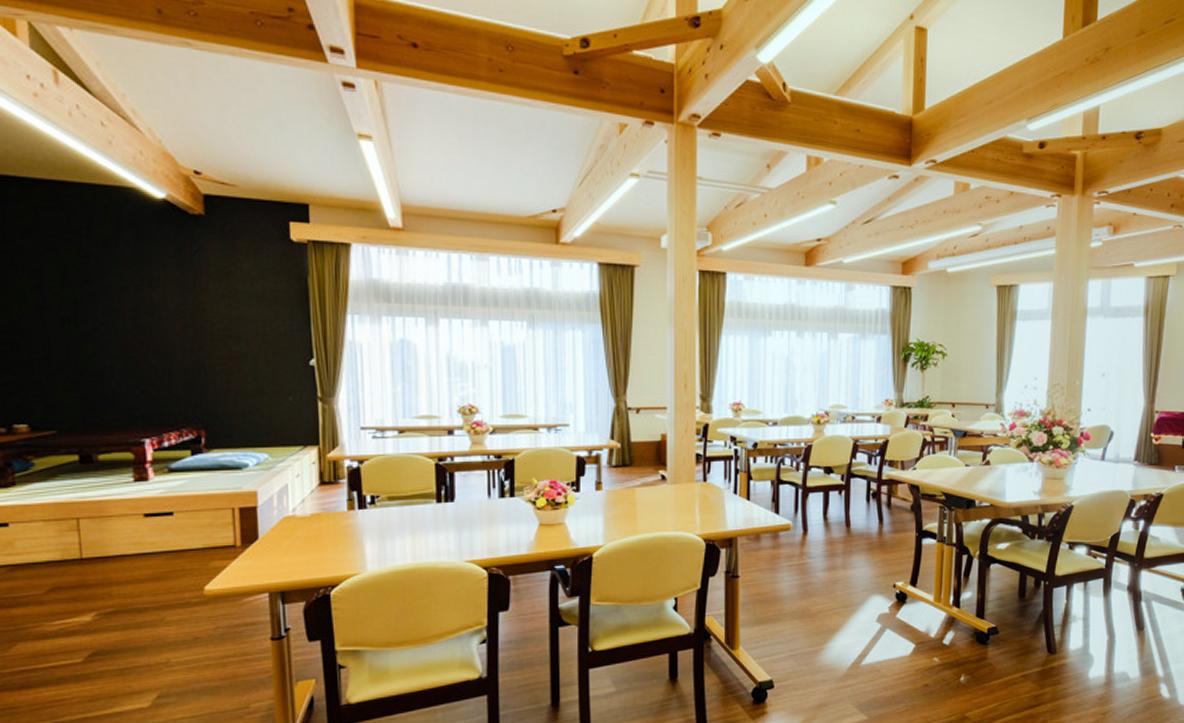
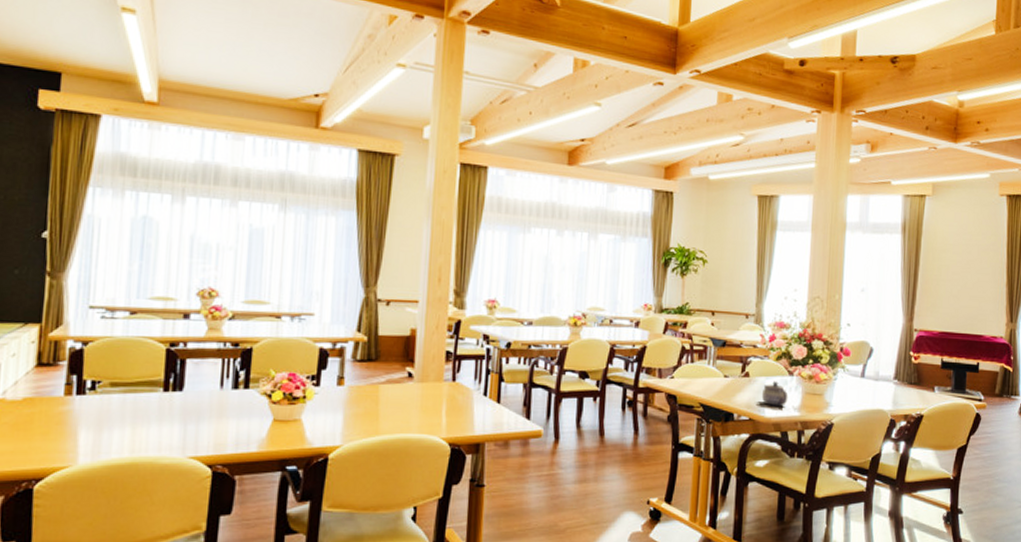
teapot: none [1002,468,1029,492] -> present [761,381,788,407]

